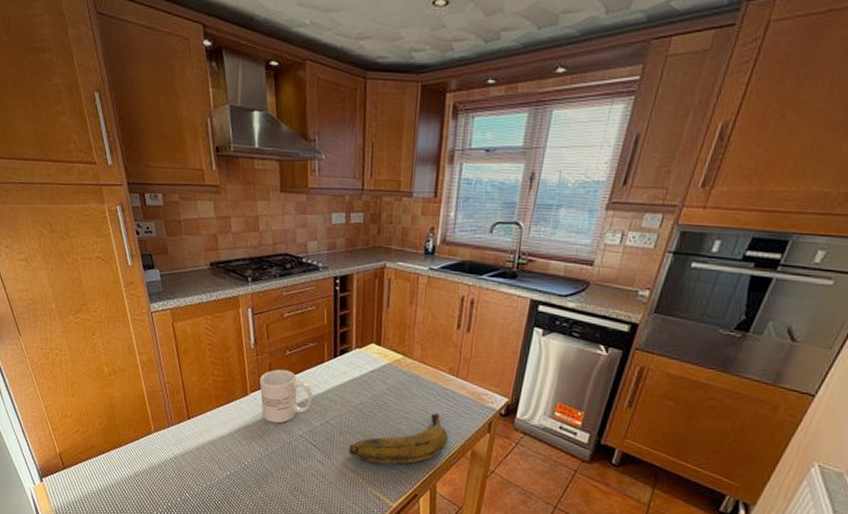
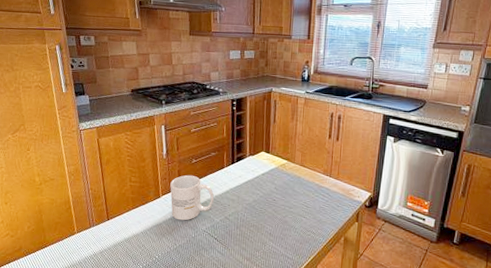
banana: present [348,413,448,465] -> none [244,207,325,253]

